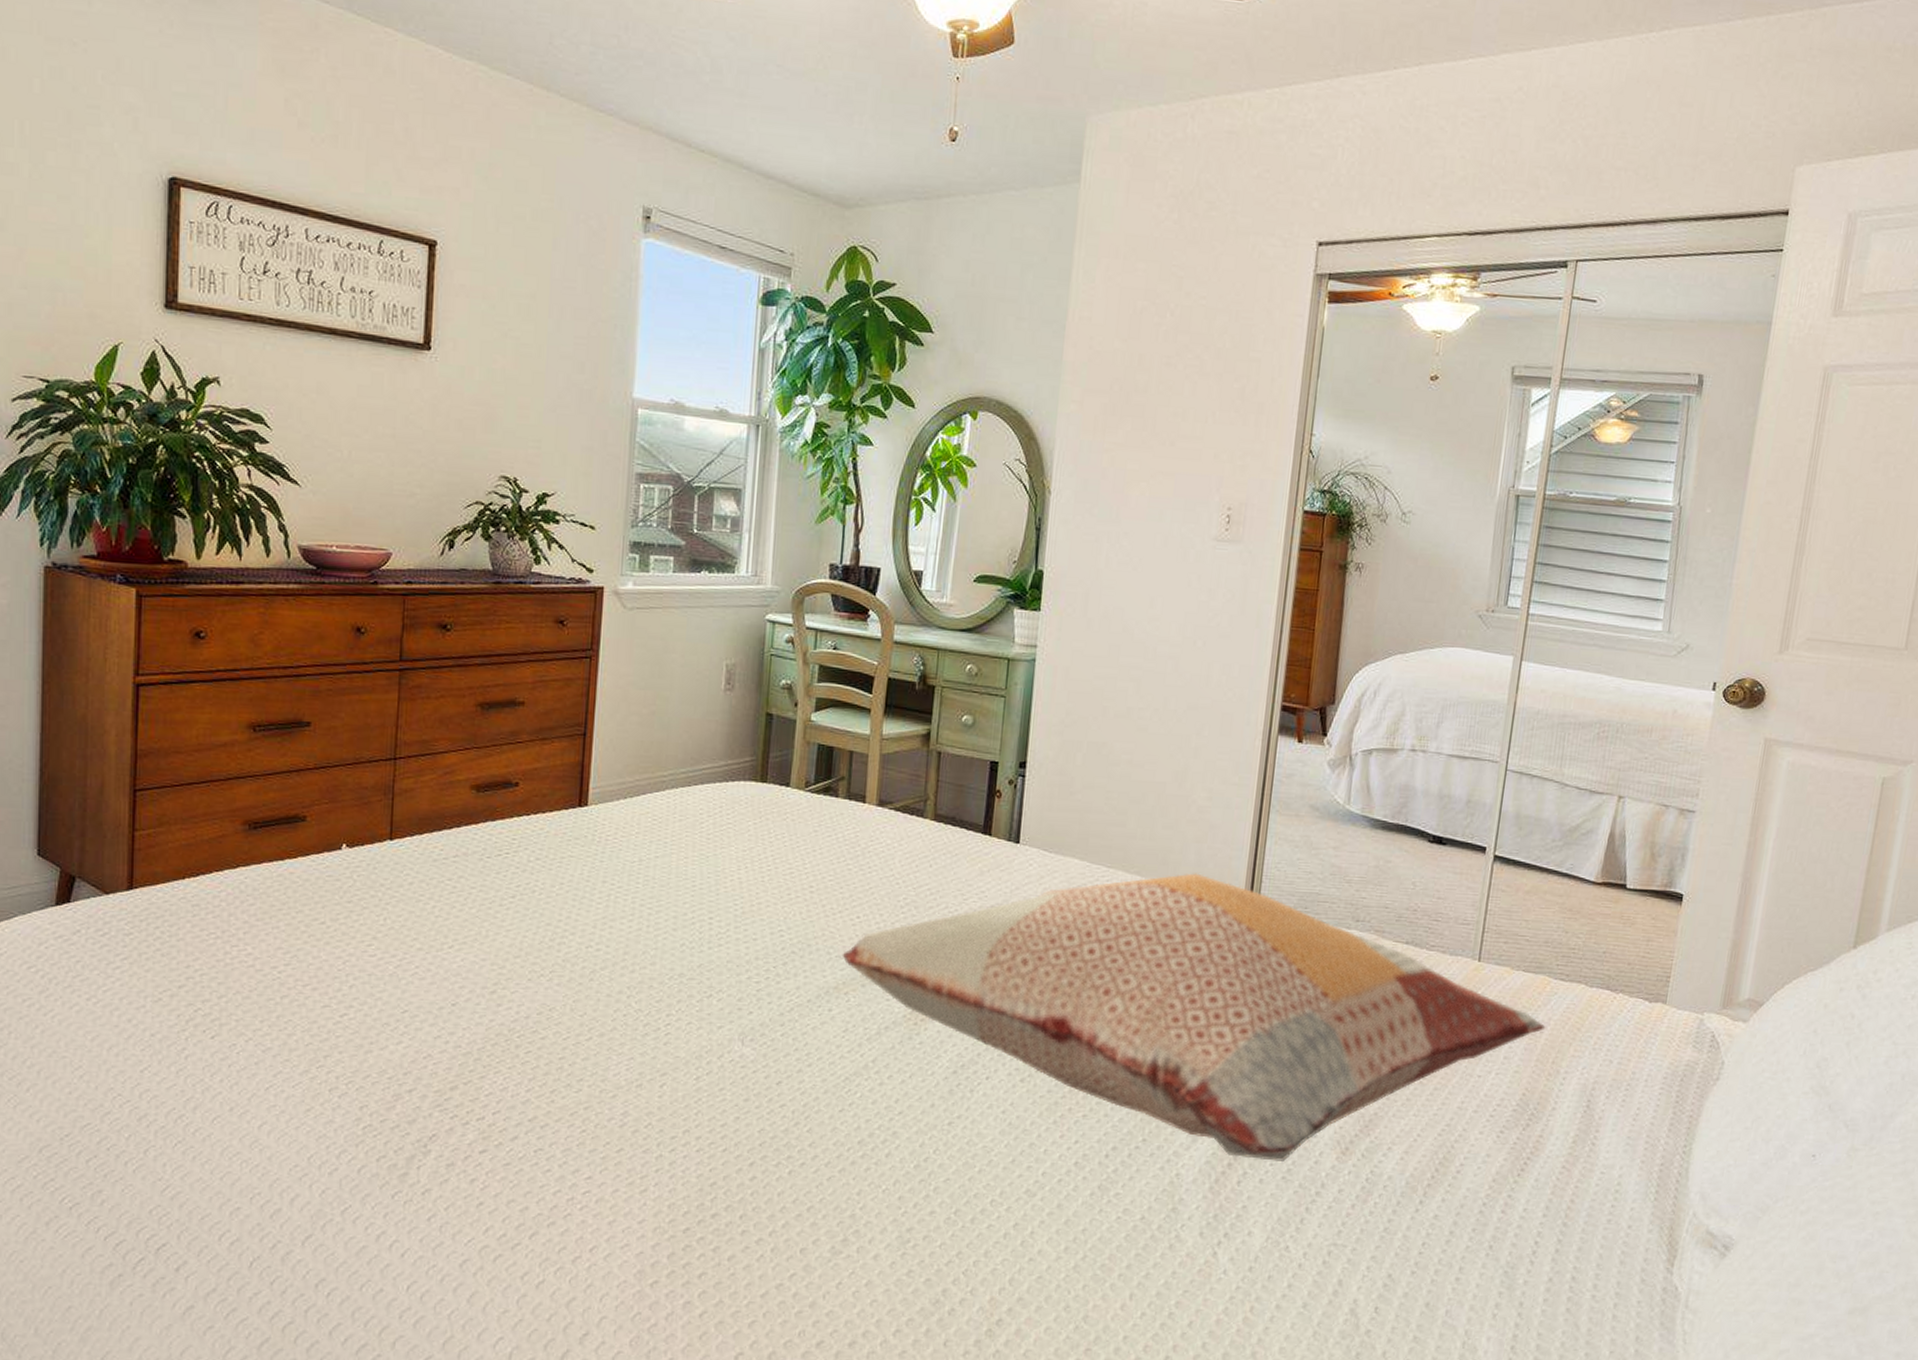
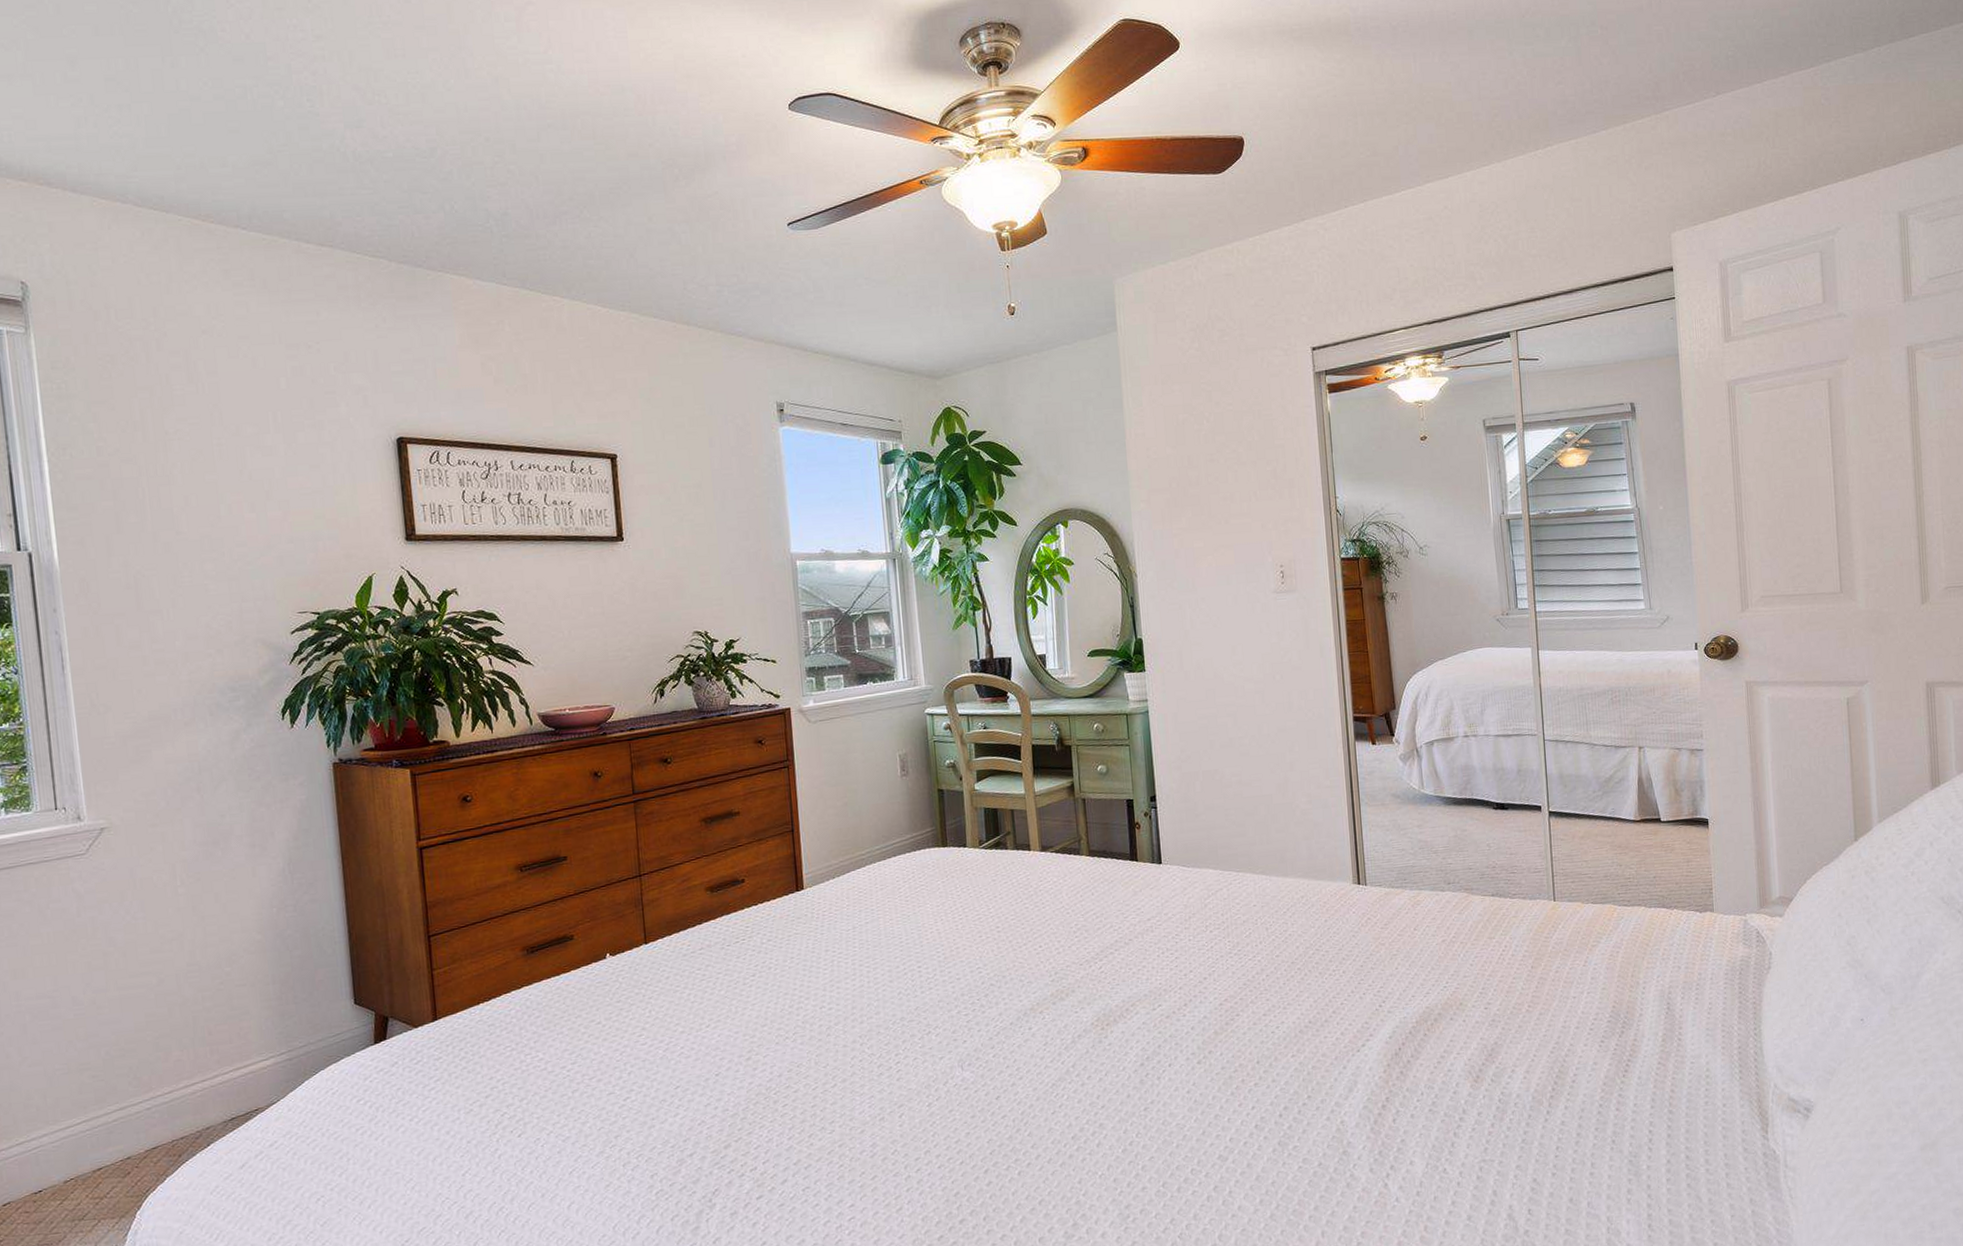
decorative pillow: present [842,873,1546,1161] -> none [1032,865,1620,1099]

